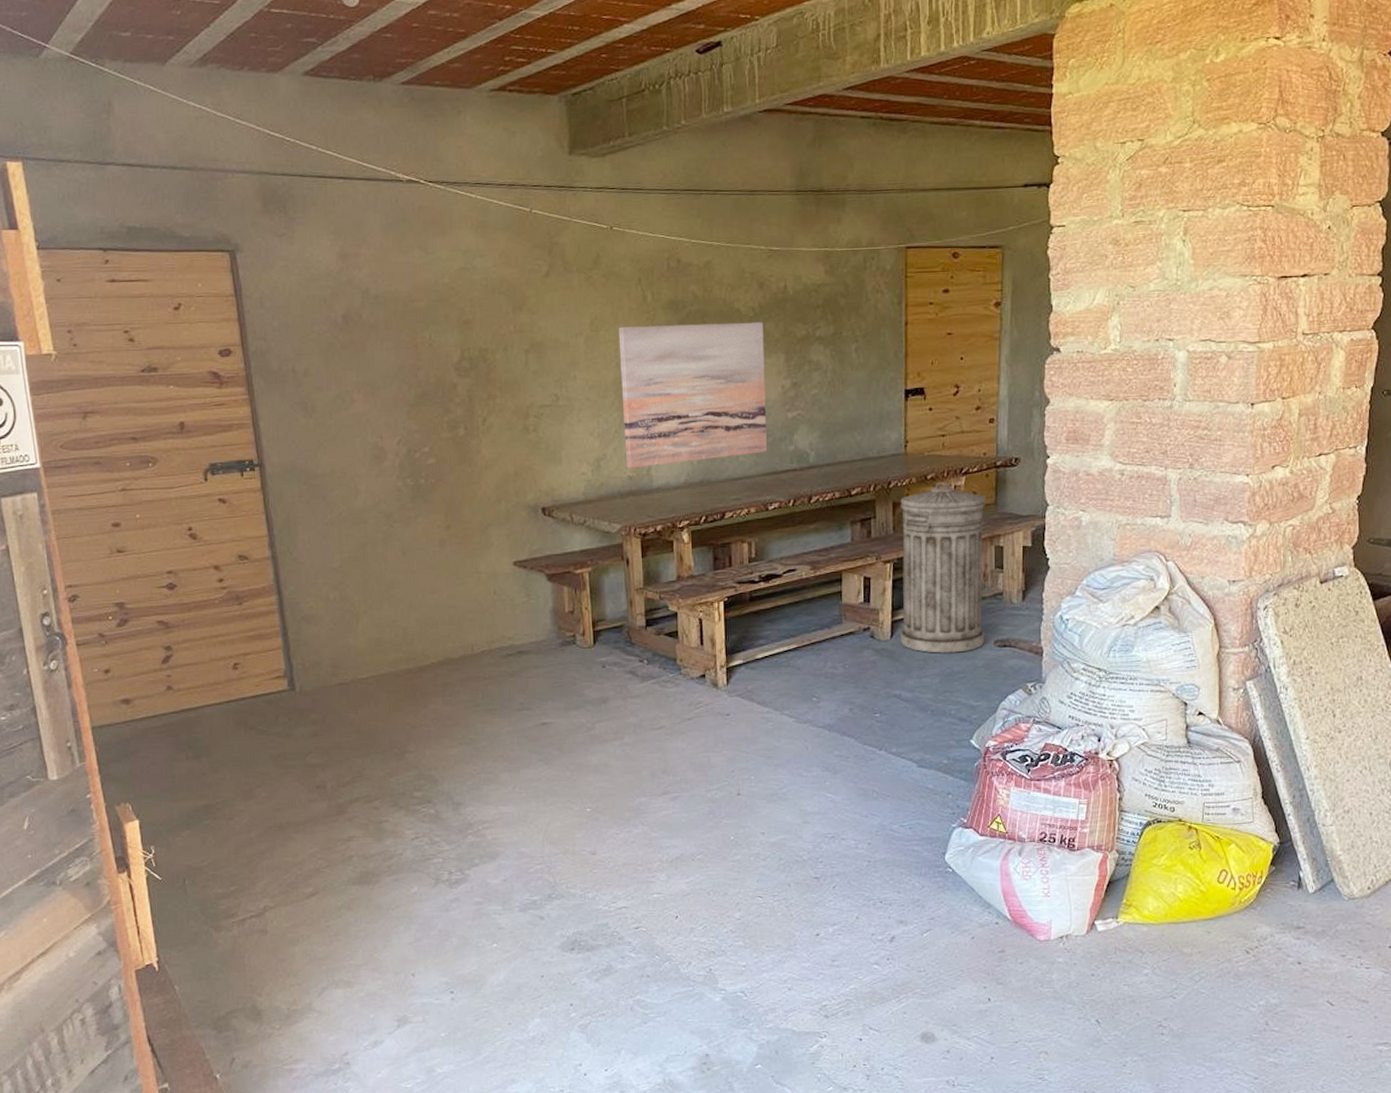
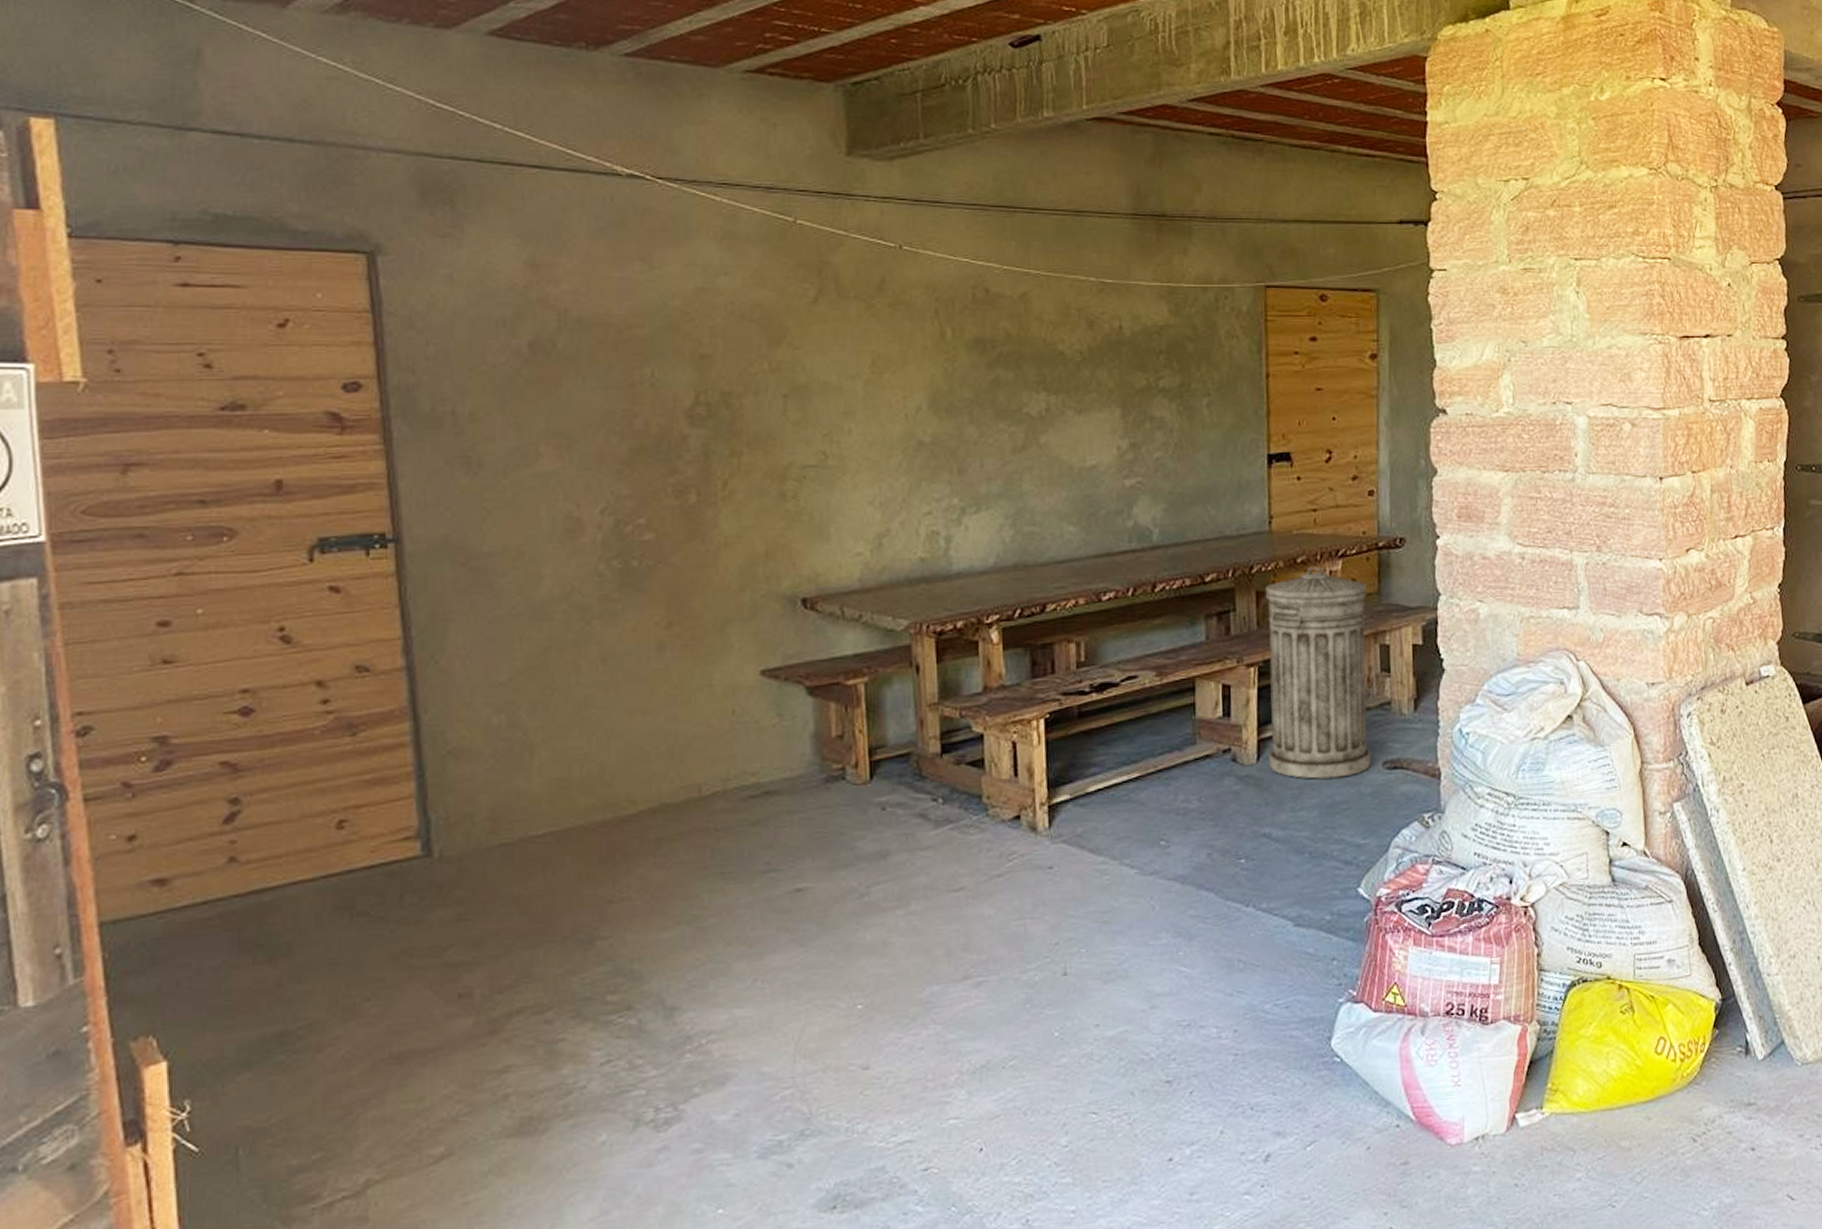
wall art: present [618,321,767,469] -> none [908,368,1099,549]

